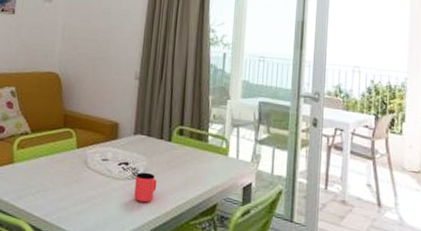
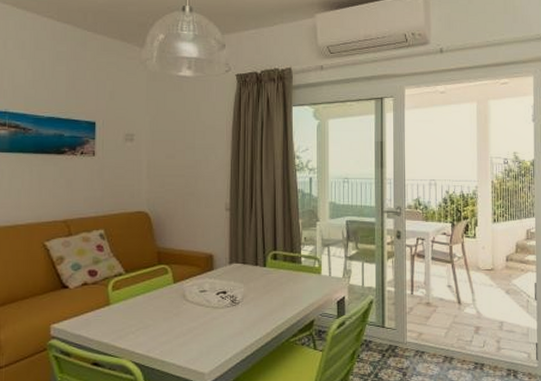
cup: present [134,172,157,203] -> none [235,298,256,327]

